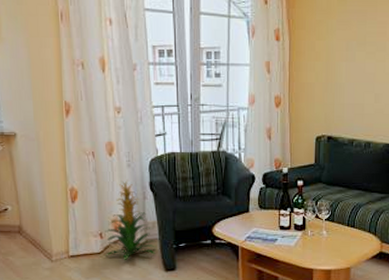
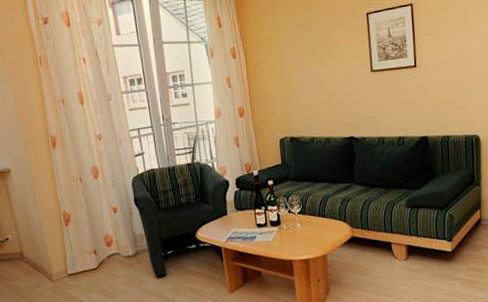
indoor plant: present [105,179,156,261] -> none [98,198,147,273]

